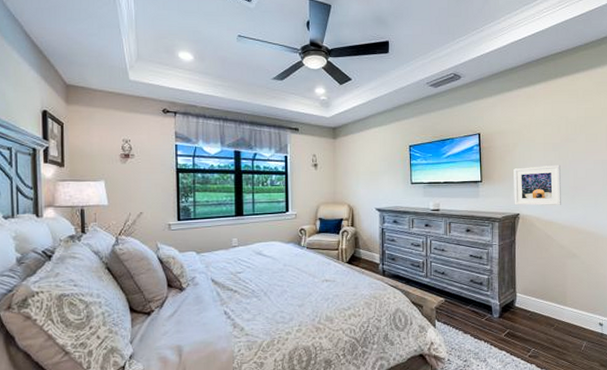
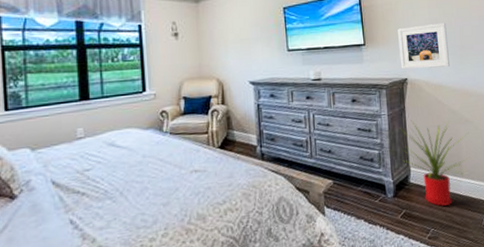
house plant: none [509,251,576,330] -> present [400,120,469,206]

